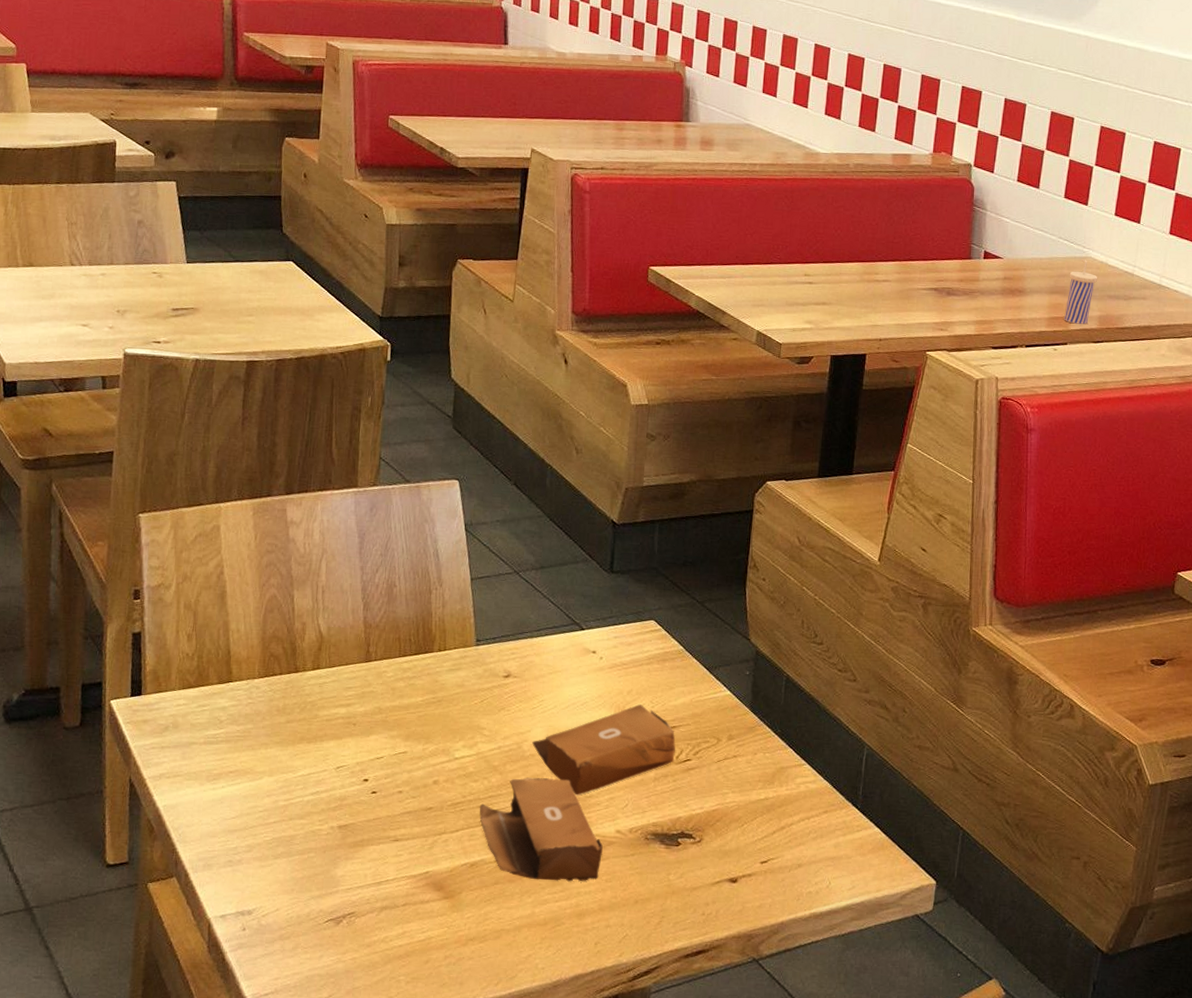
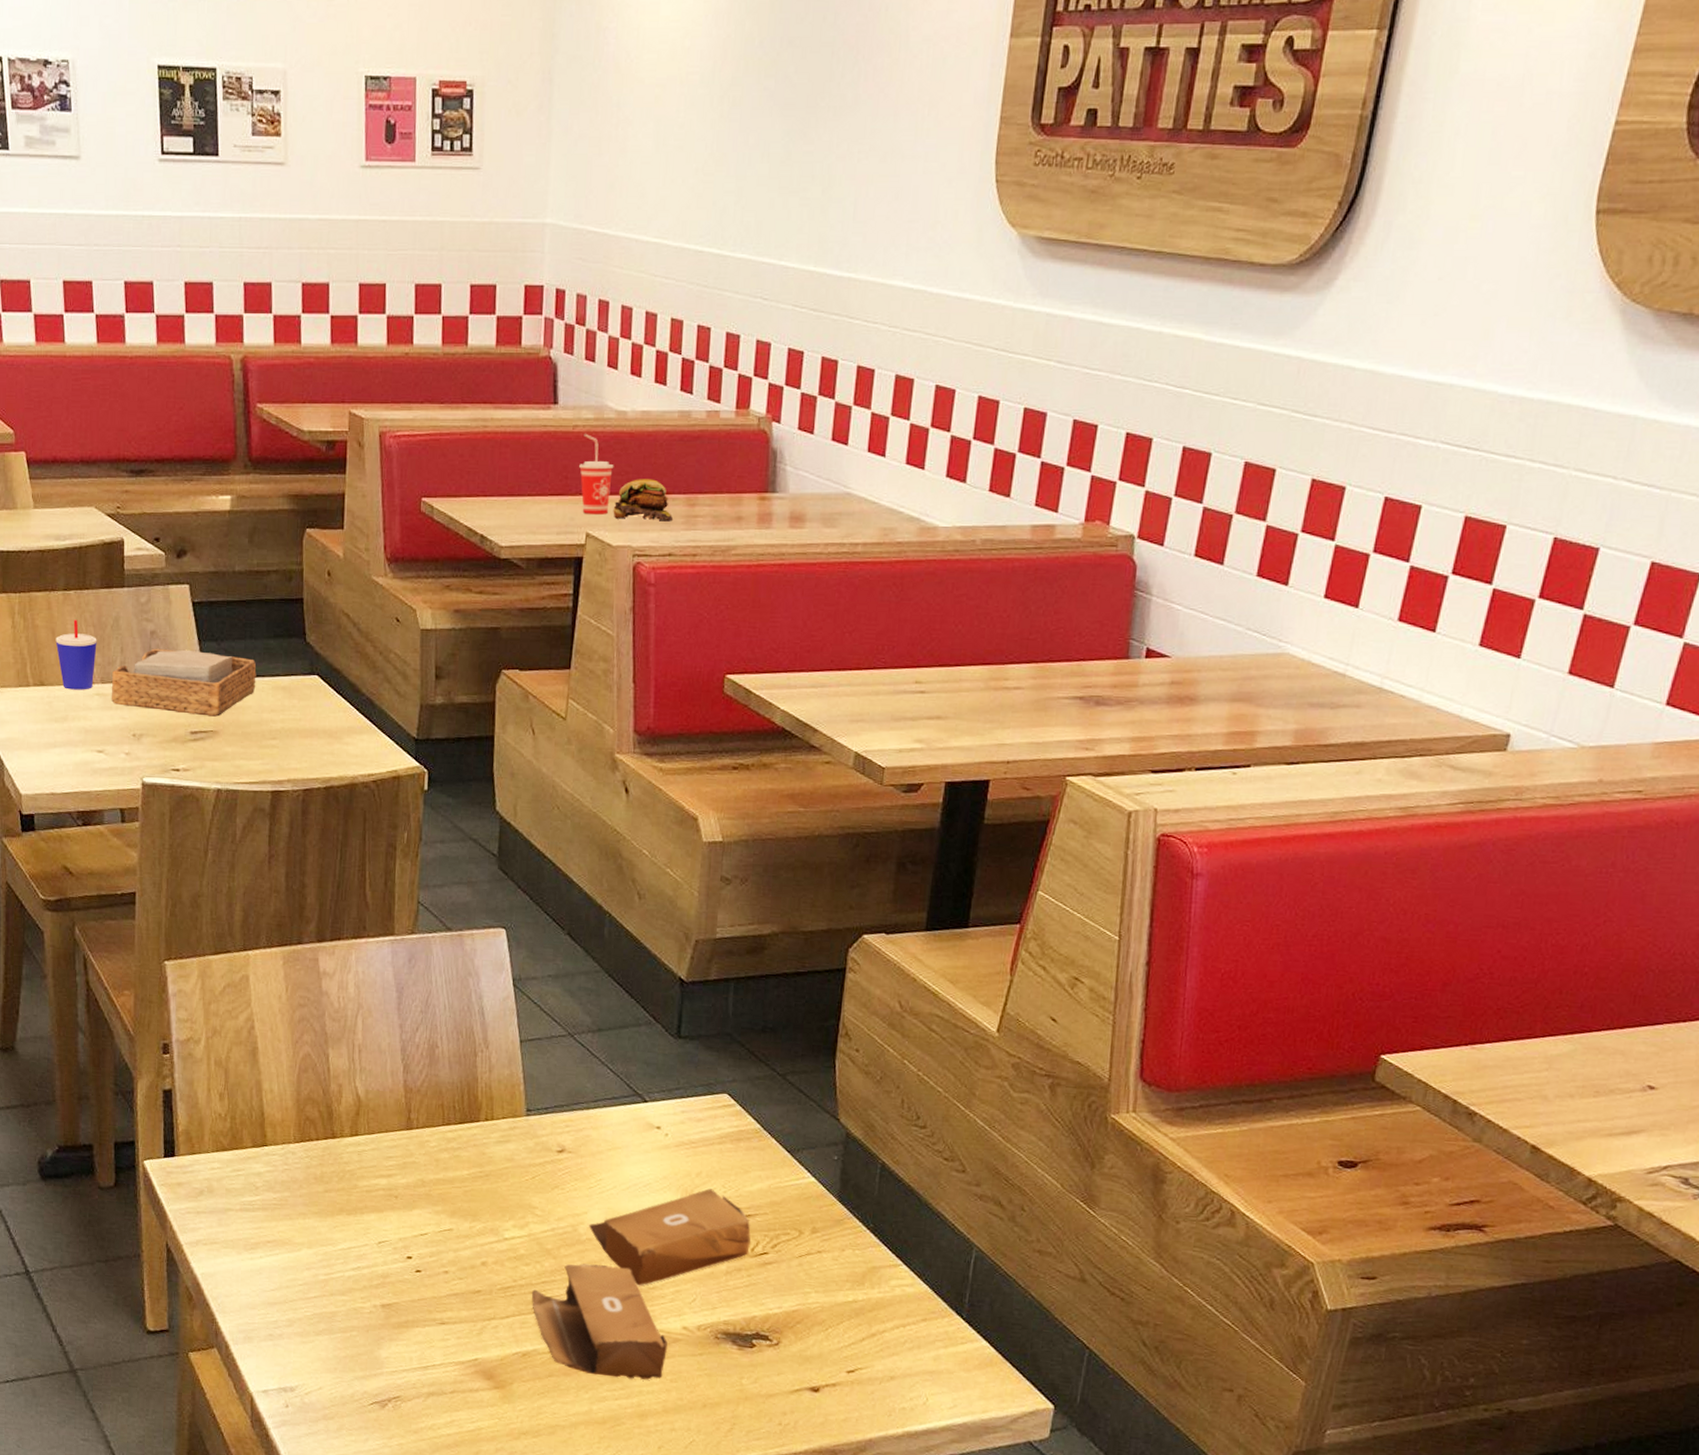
beverage cup: none [46,209,87,271] -> present [55,619,97,690]
napkin holder: none [97,235,236,296] -> present [111,648,257,717]
beverage cup: none [526,68,555,134] -> present [579,433,614,515]
burger: none [554,107,604,142] -> present [613,479,672,522]
beverage cup: present [1064,258,1098,325] -> none [1248,655,1297,741]

